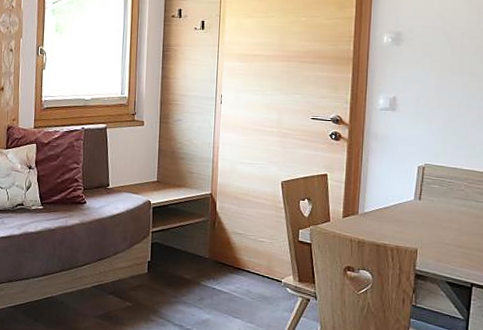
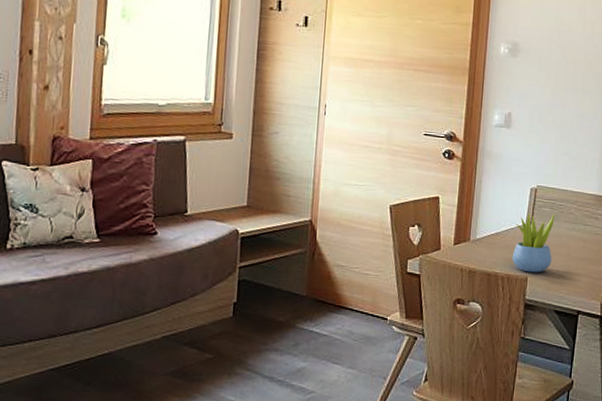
succulent plant: none [400,189,444,246] -> present [512,213,555,273]

